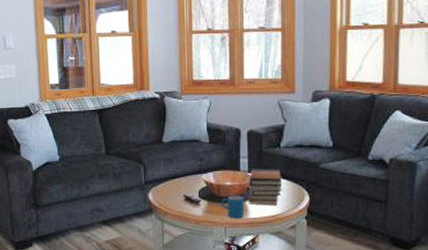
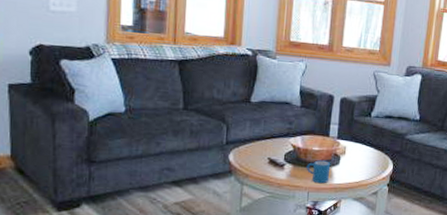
book stack: present [248,169,283,206] -> none [334,135,369,173]

